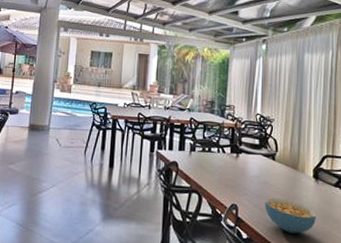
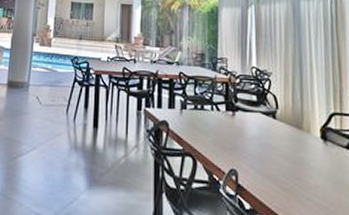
cereal bowl: present [265,197,317,234] -> none [268,161,329,204]

